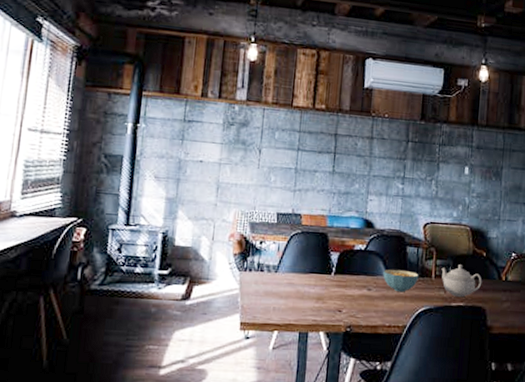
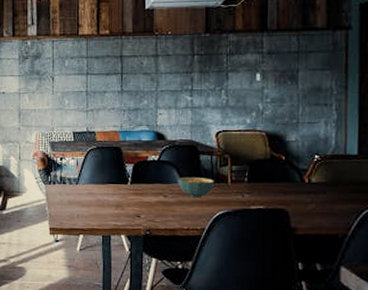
teapot: present [441,265,482,298] -> none [237,169,283,201]

